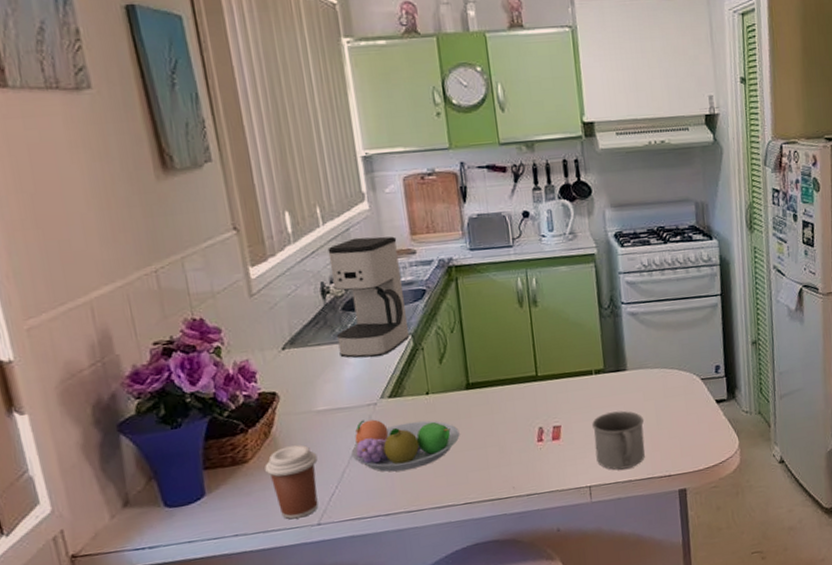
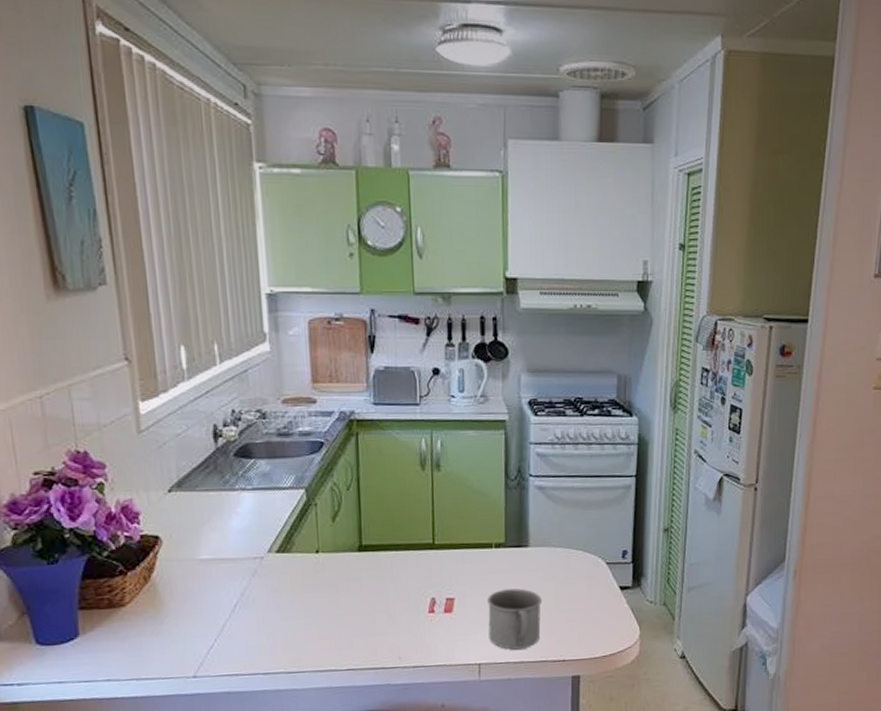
coffee cup: present [265,444,319,520] -> none [142,593,198,669]
coffee maker: present [327,236,410,358] -> none [223,380,304,508]
fruit bowl: present [351,419,460,472] -> none [233,573,348,630]

